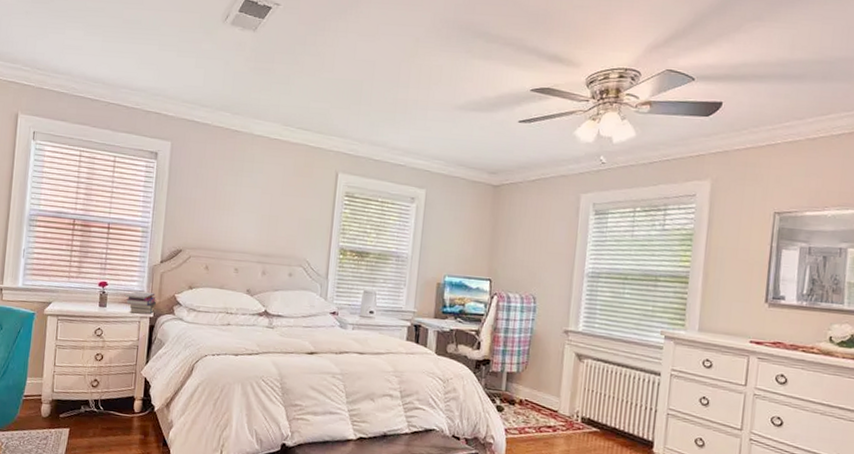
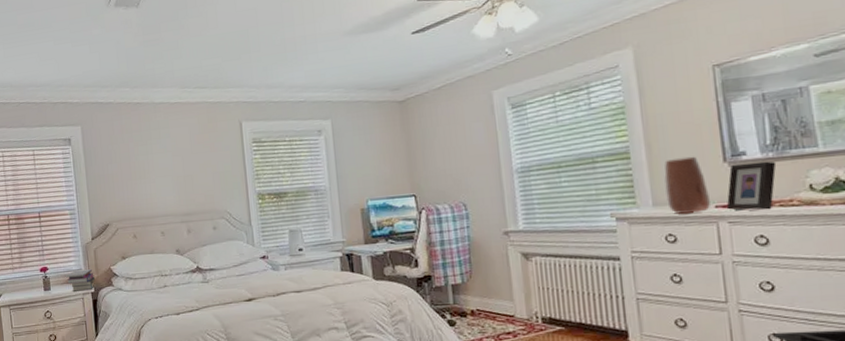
vase: none [711,290,748,345] -> present [664,156,710,214]
picture frame: none [758,306,808,353] -> present [726,161,777,211]

